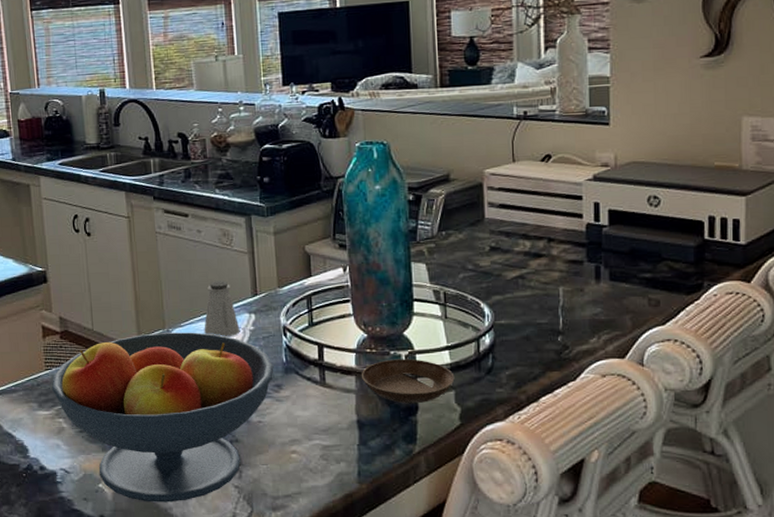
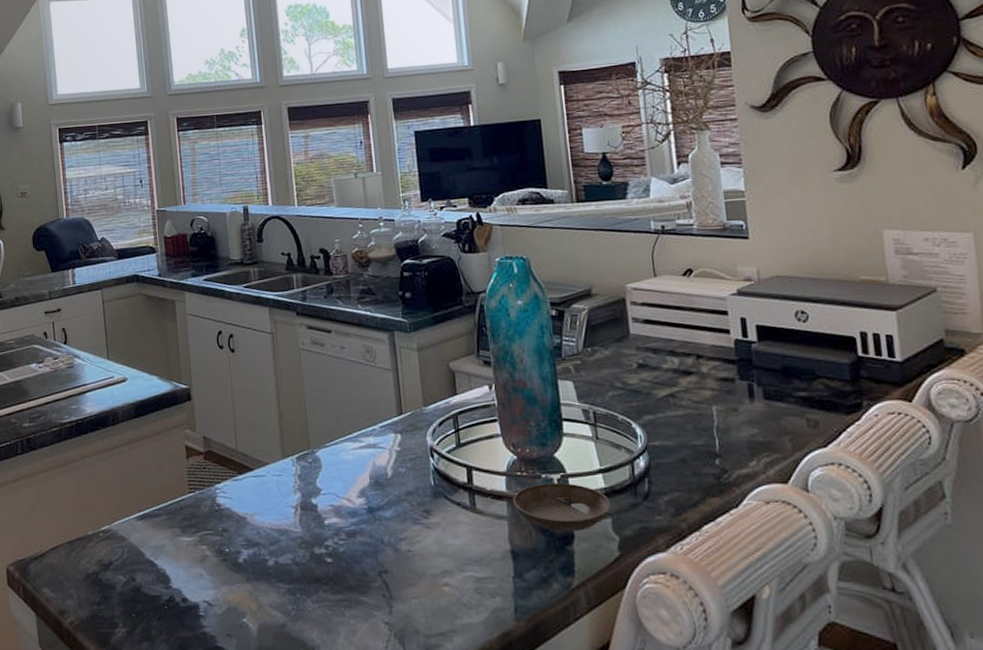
fruit bowl: present [51,332,274,502] -> none [194,453,422,640]
saltshaker: present [204,281,240,338] -> none [349,399,386,459]

